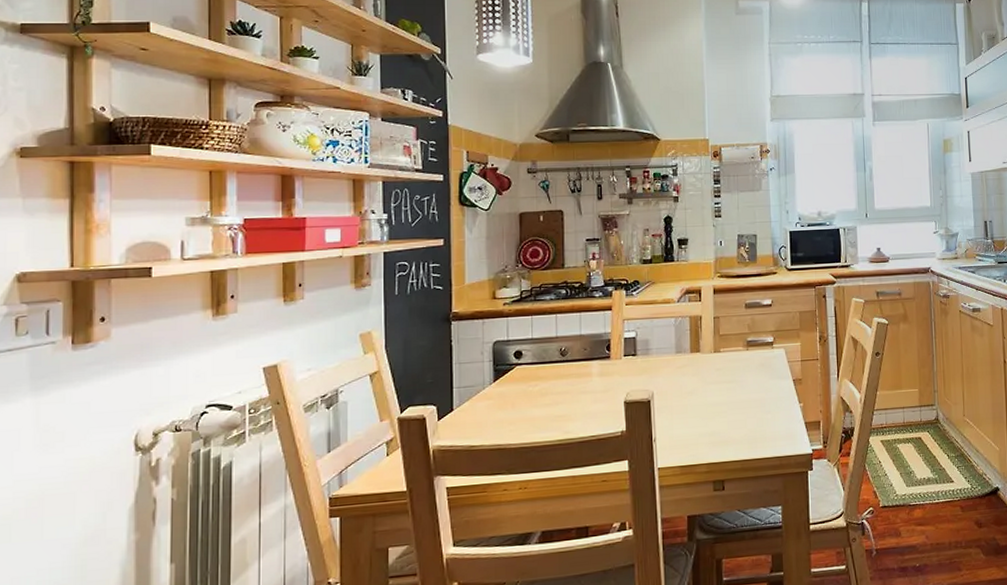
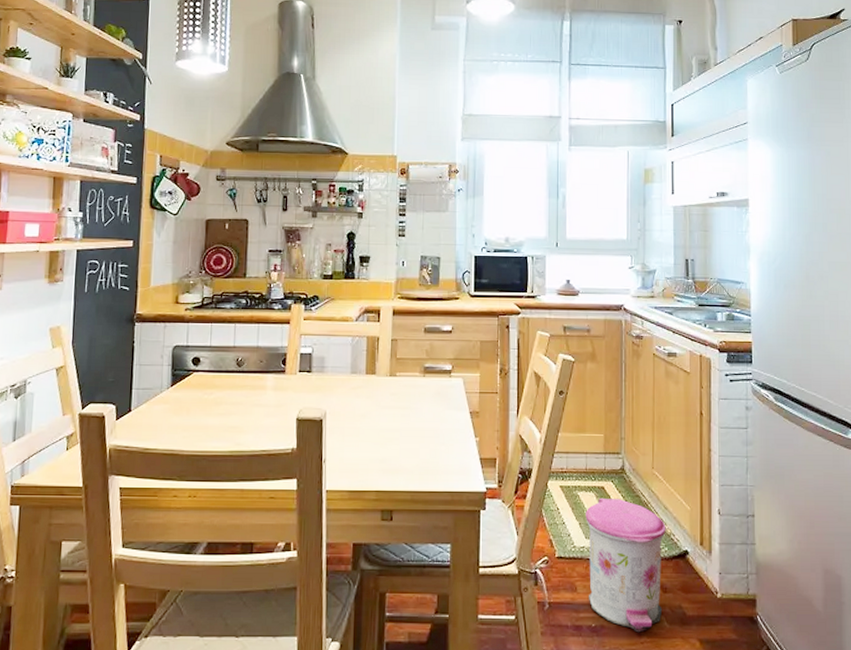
trash can: none [905,447,979,567] -> present [586,497,666,633]

